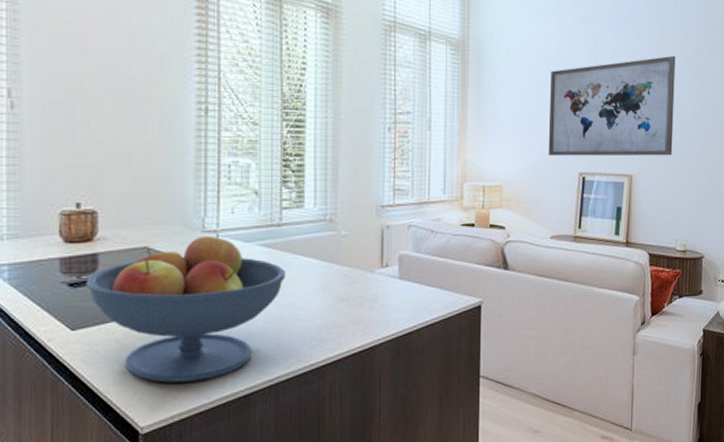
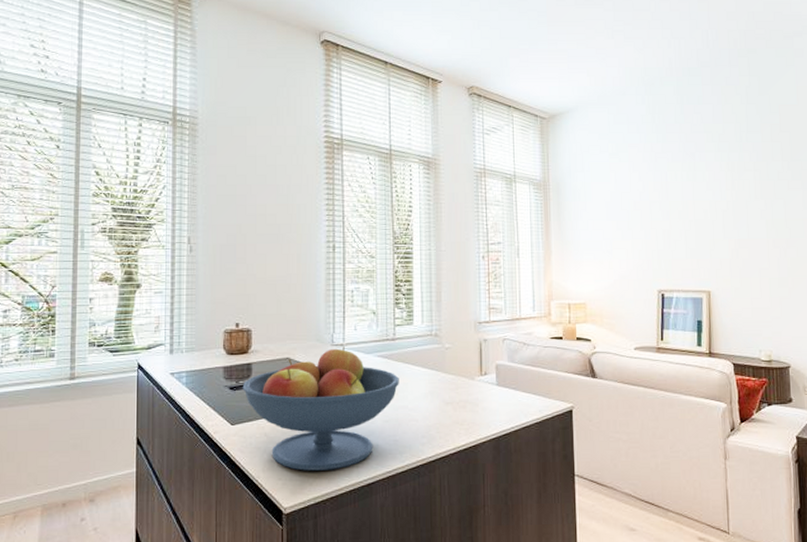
wall art: present [548,55,676,156] -> none [625,182,749,276]

